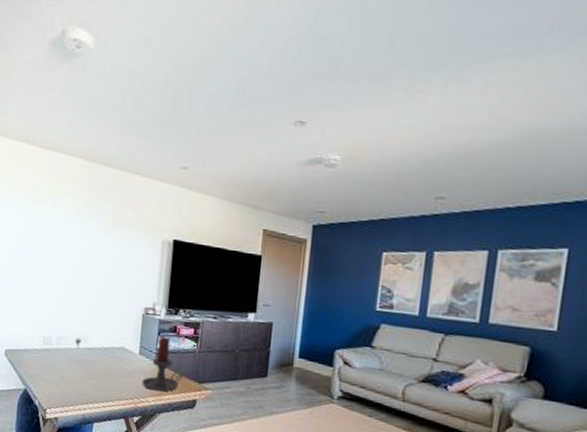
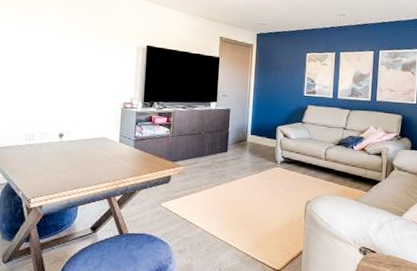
candle holder: present [142,336,183,392] -> none [122,126,158,172]

